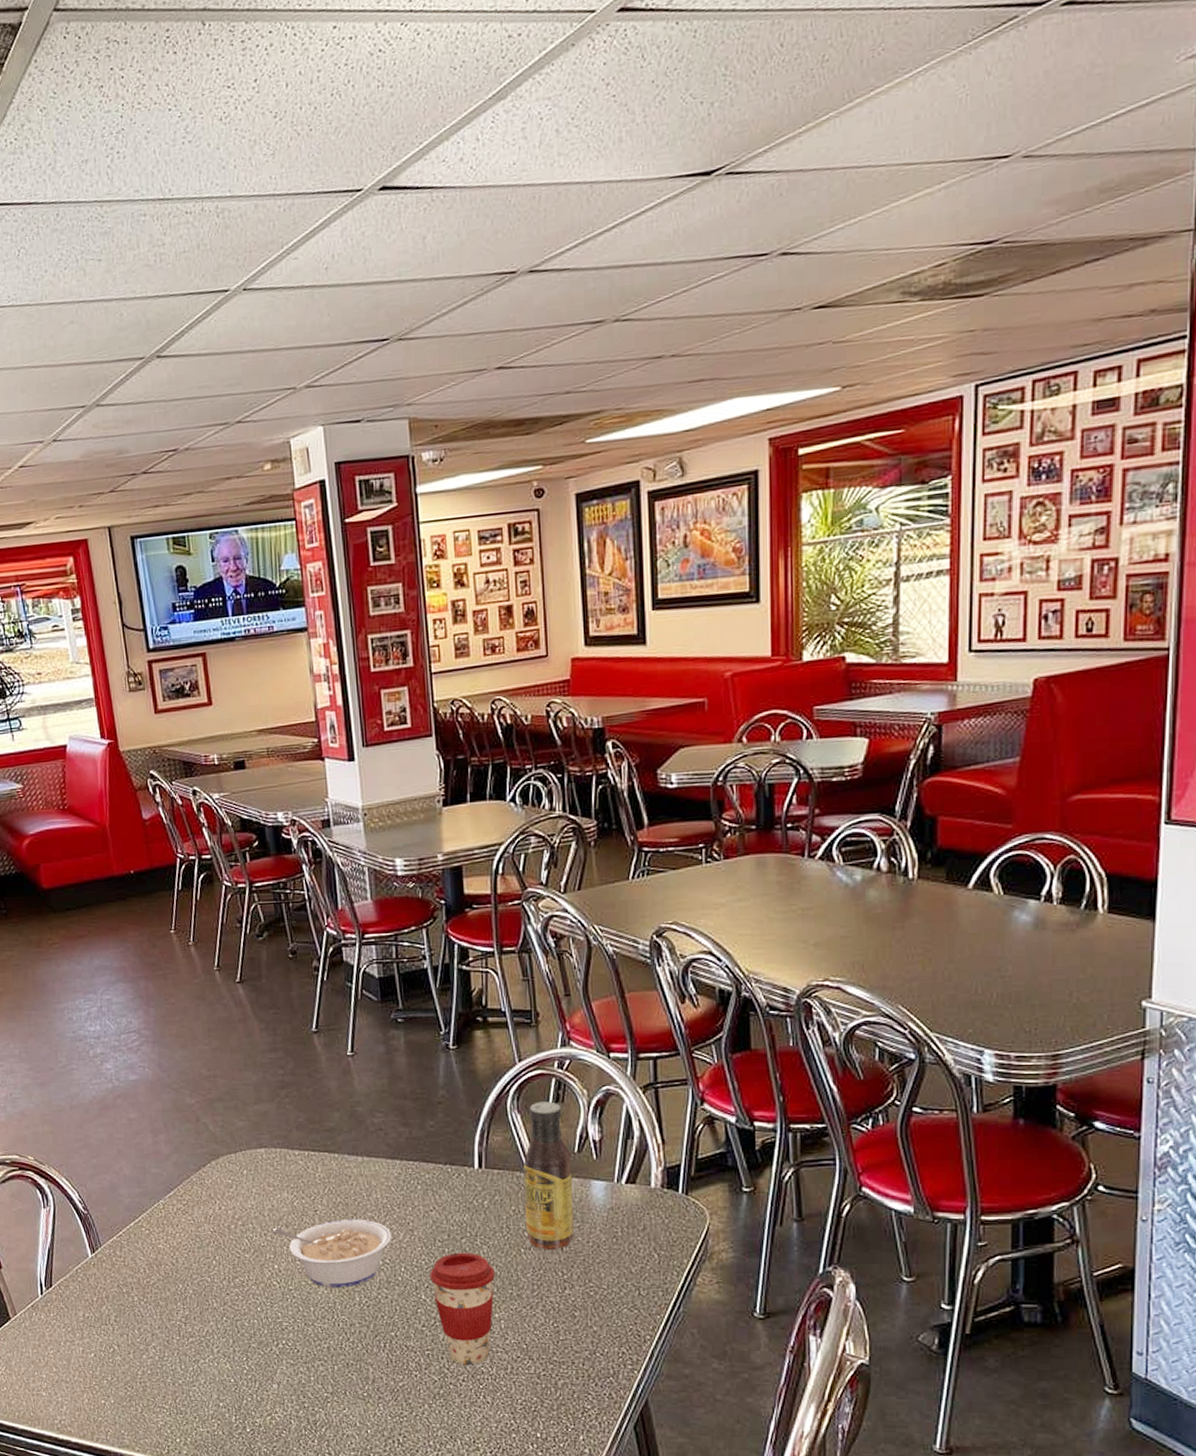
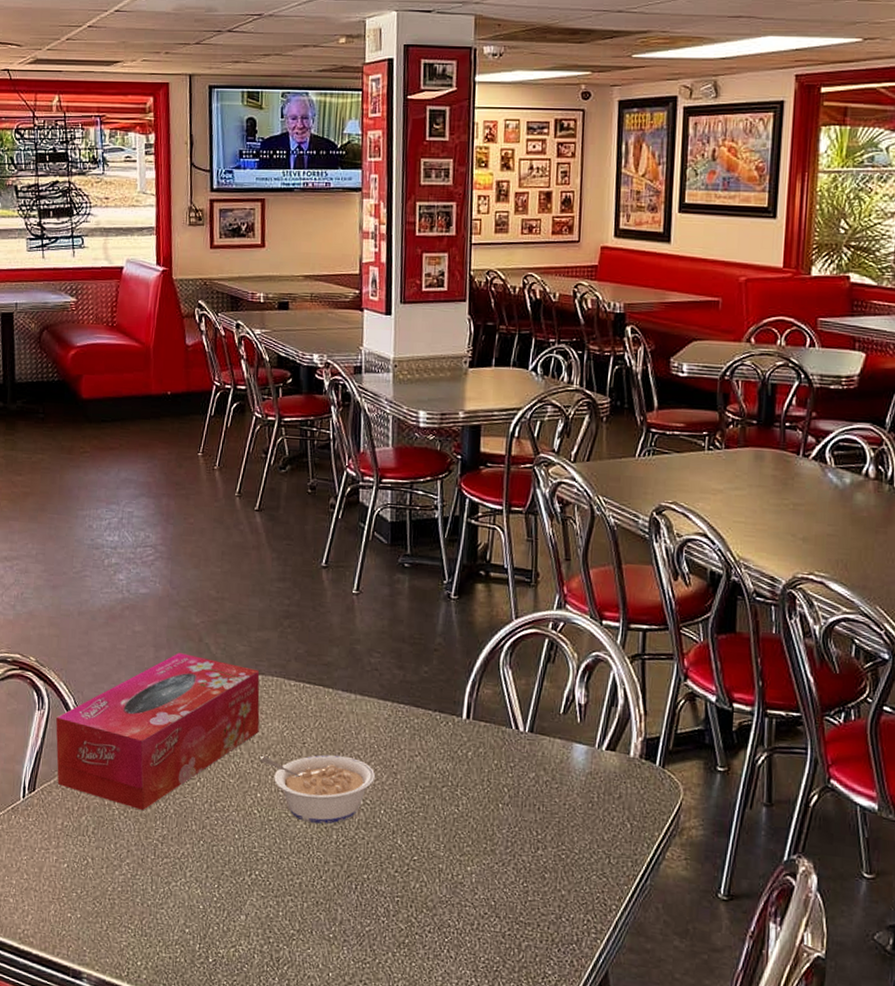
tissue box: none [62,1135,269,1295] -> present [55,653,260,811]
coffee cup: present [430,1252,496,1366] -> none [408,800,472,918]
sauce bottle: present [524,1101,574,1251] -> none [506,659,556,809]

